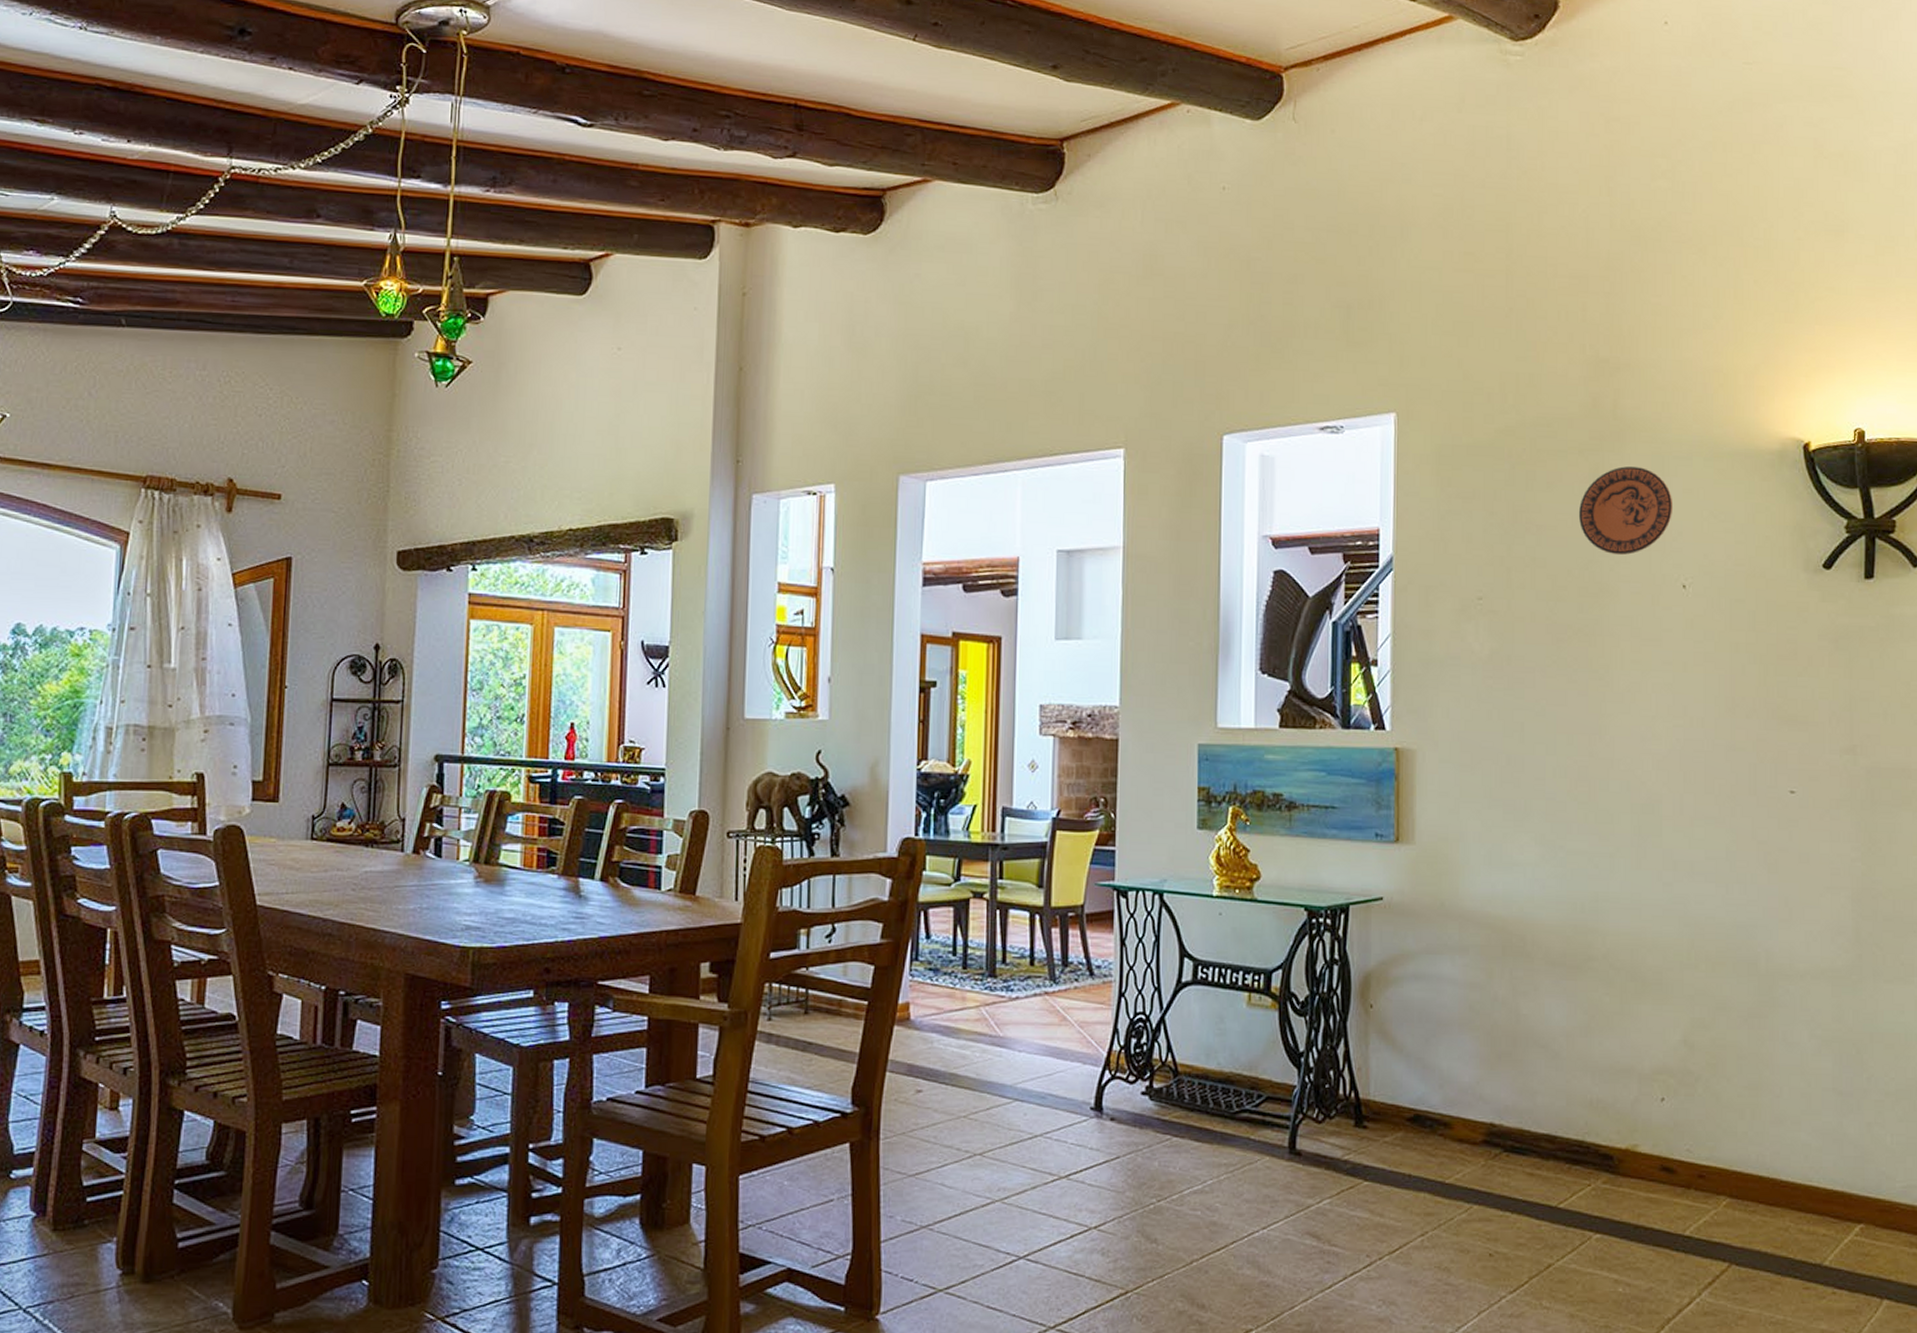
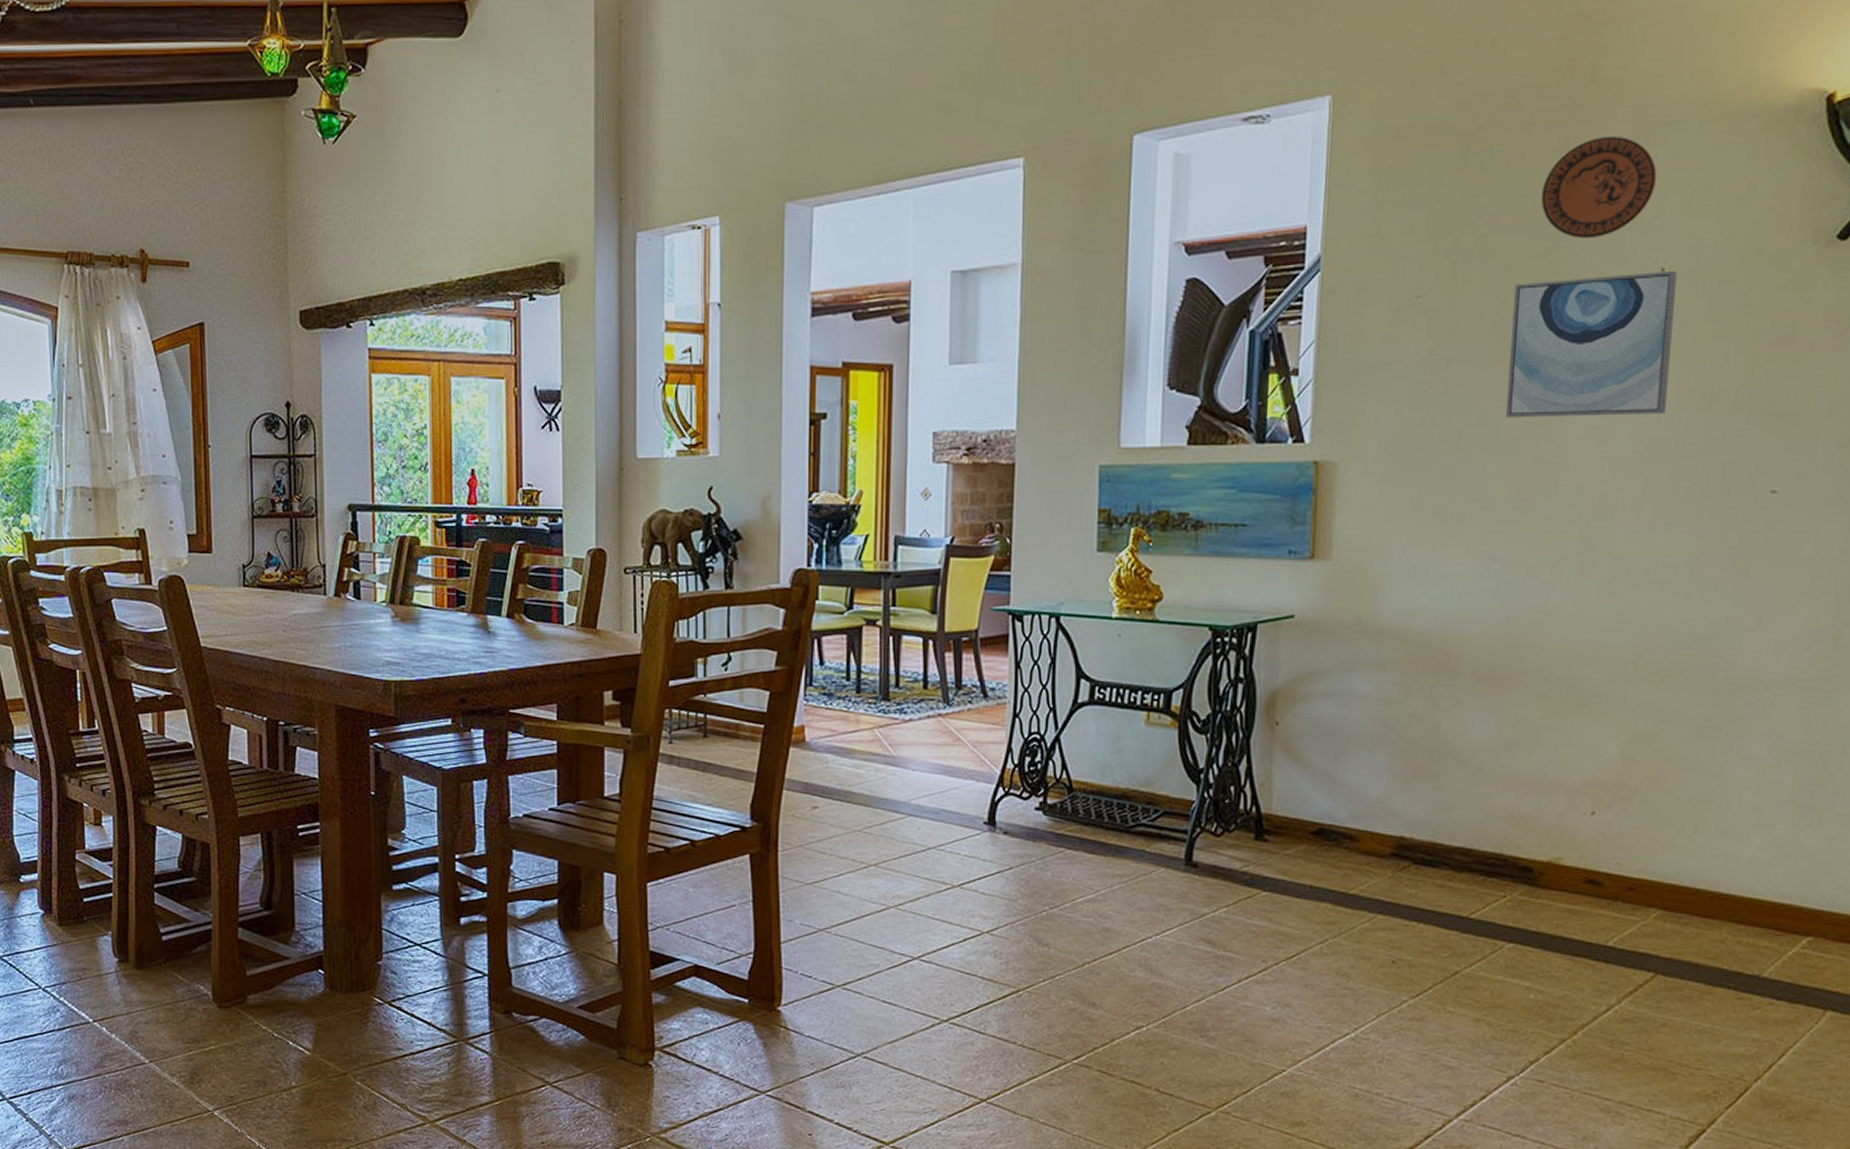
wall art: none [1560,587,1696,717] -> present [1505,270,1677,418]

